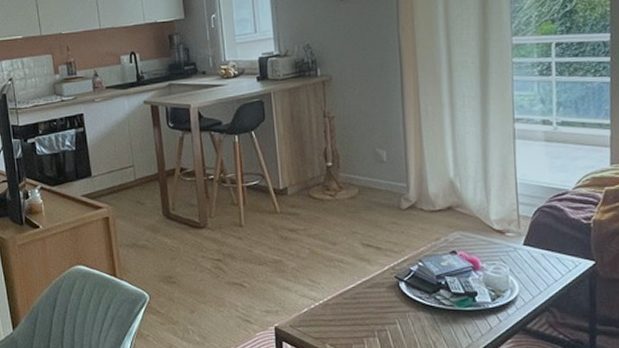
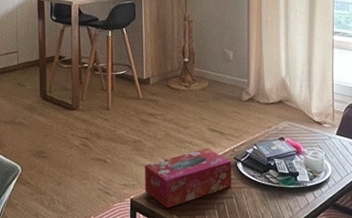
tissue box: none [288,266,394,337] -> present [144,148,231,209]

